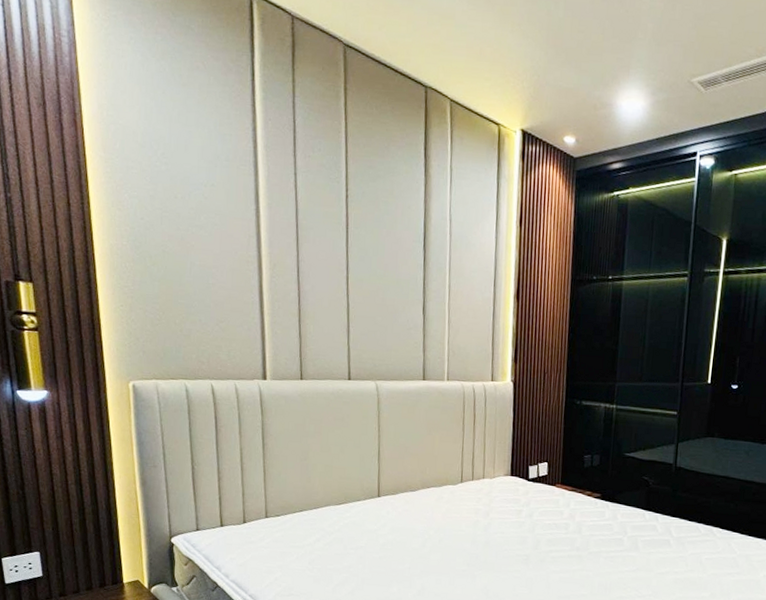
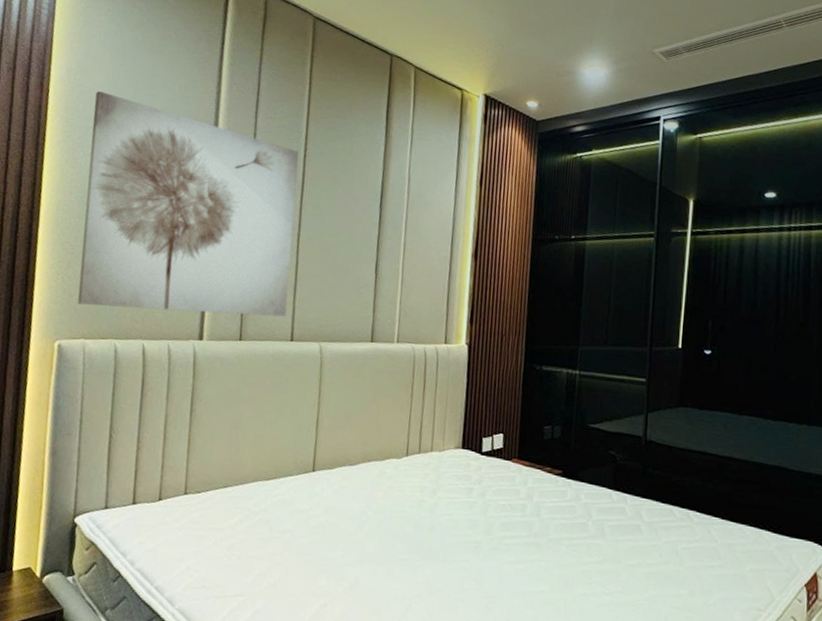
wall art: none [131,129,343,357] -> present [77,91,299,317]

